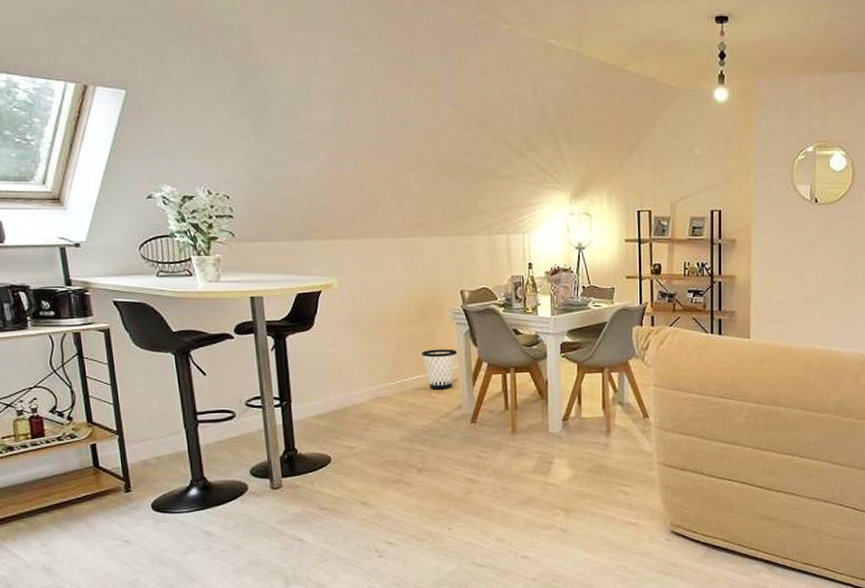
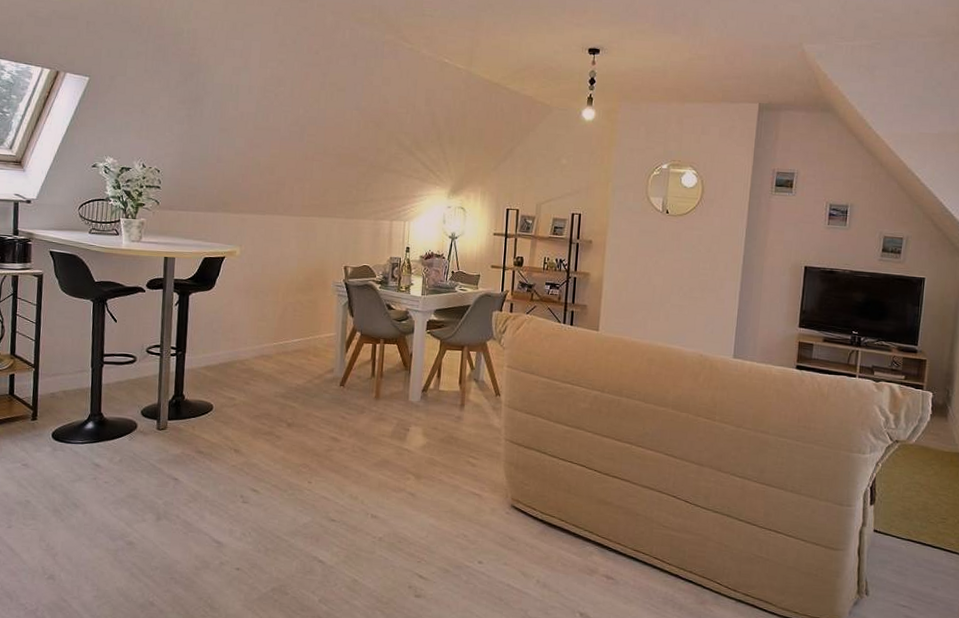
wastebasket: present [422,349,457,390] -> none [304,316,335,353]

